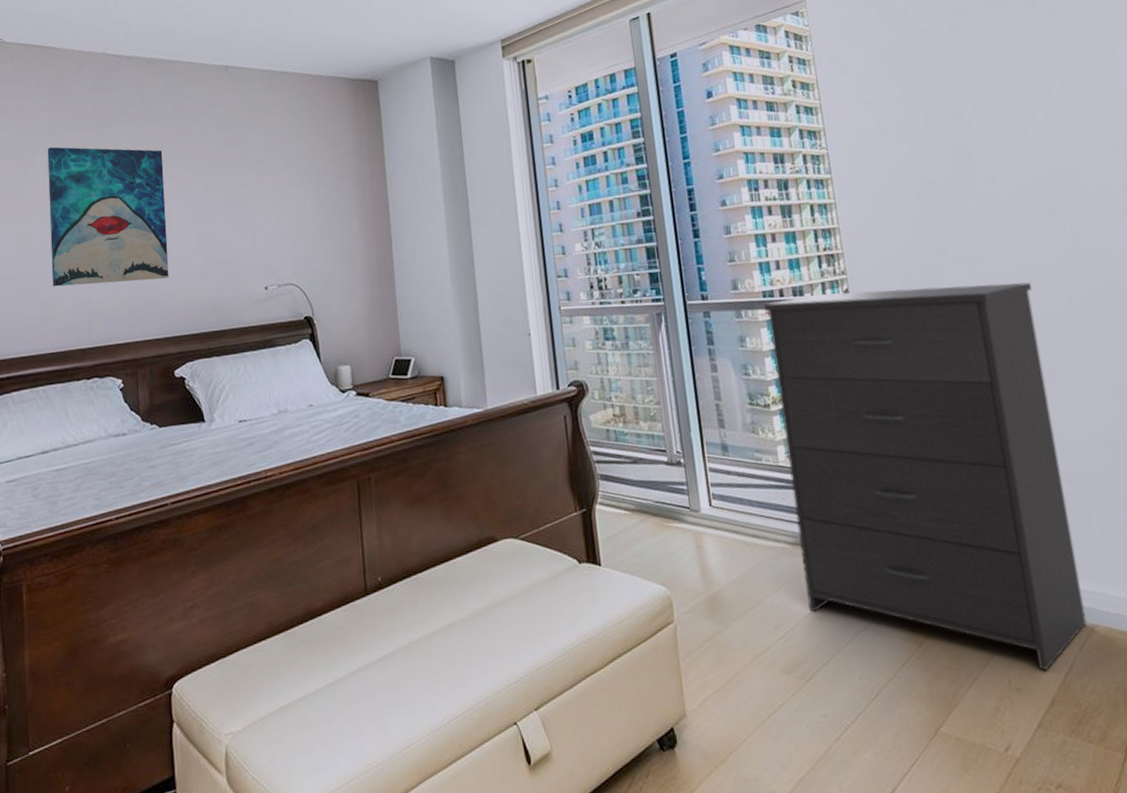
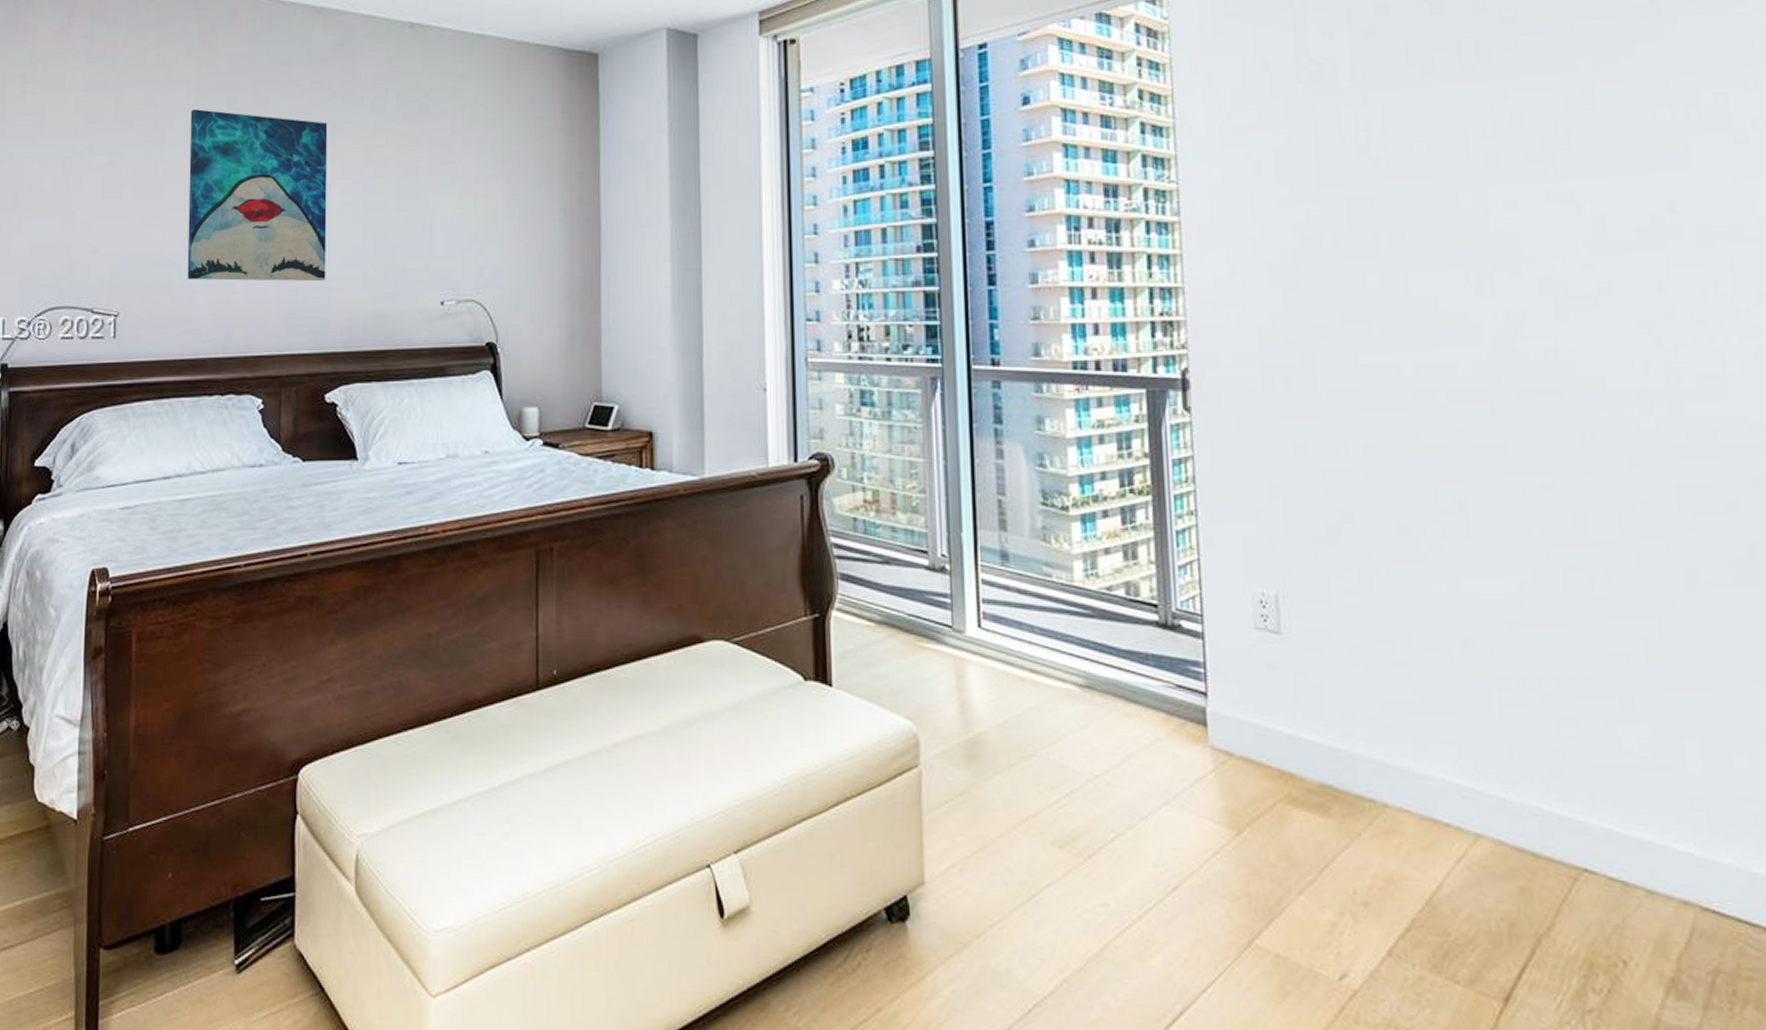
dresser: present [764,282,1087,671] -> none [1074,371,1469,886]

